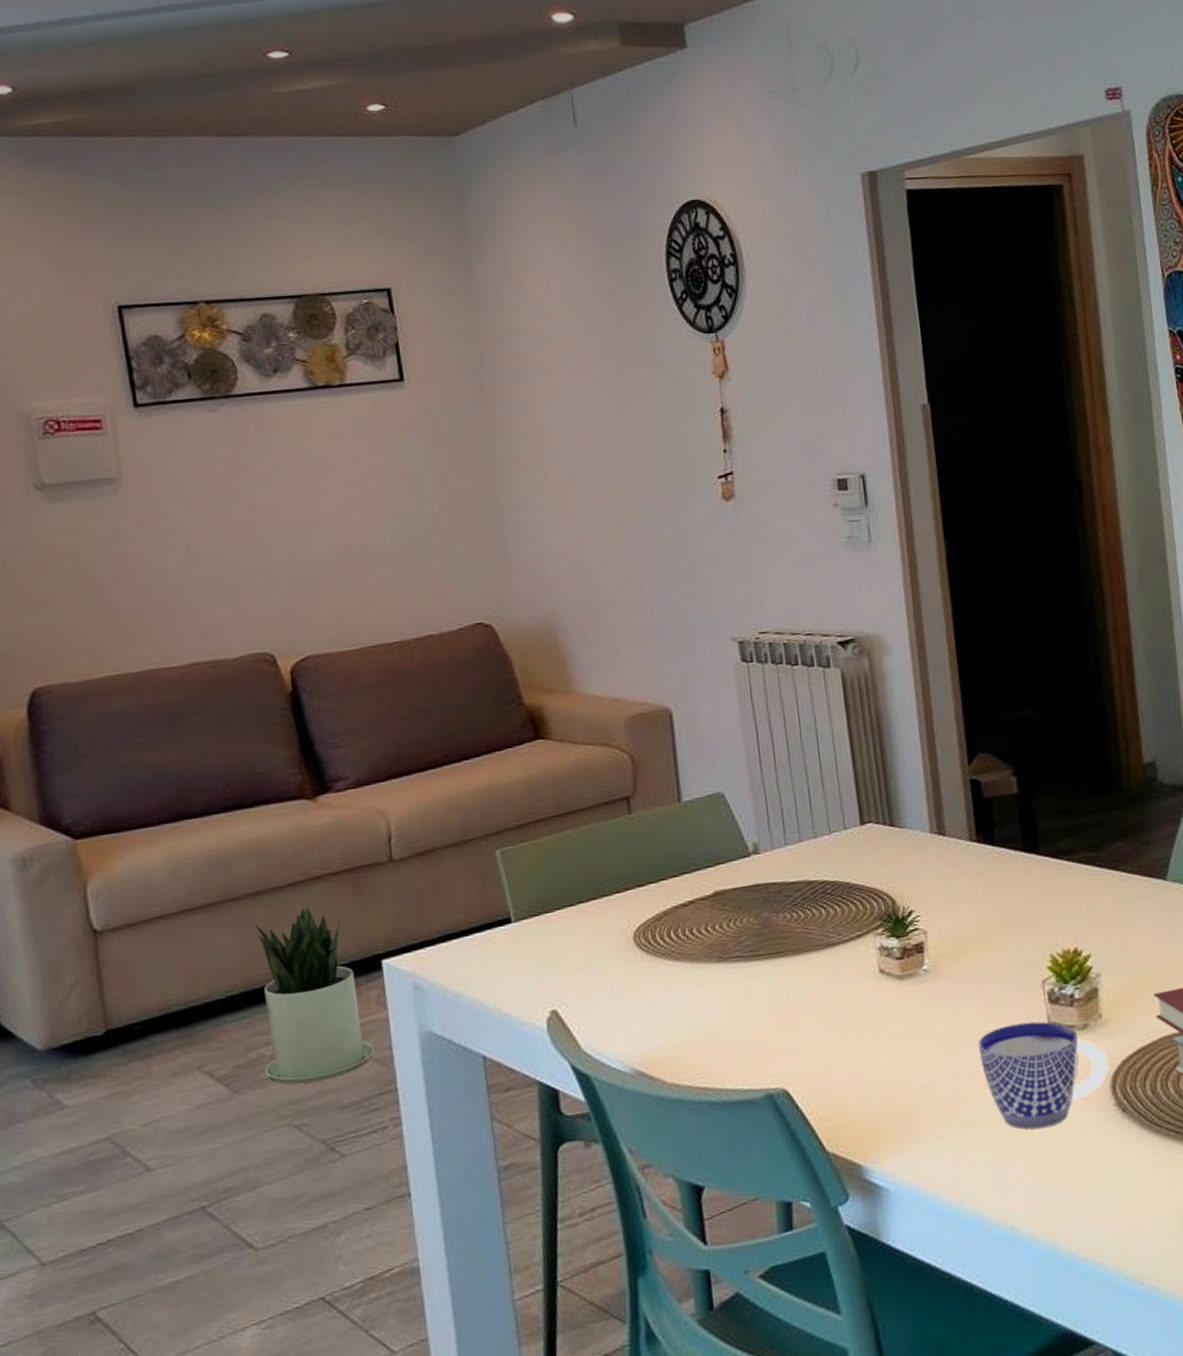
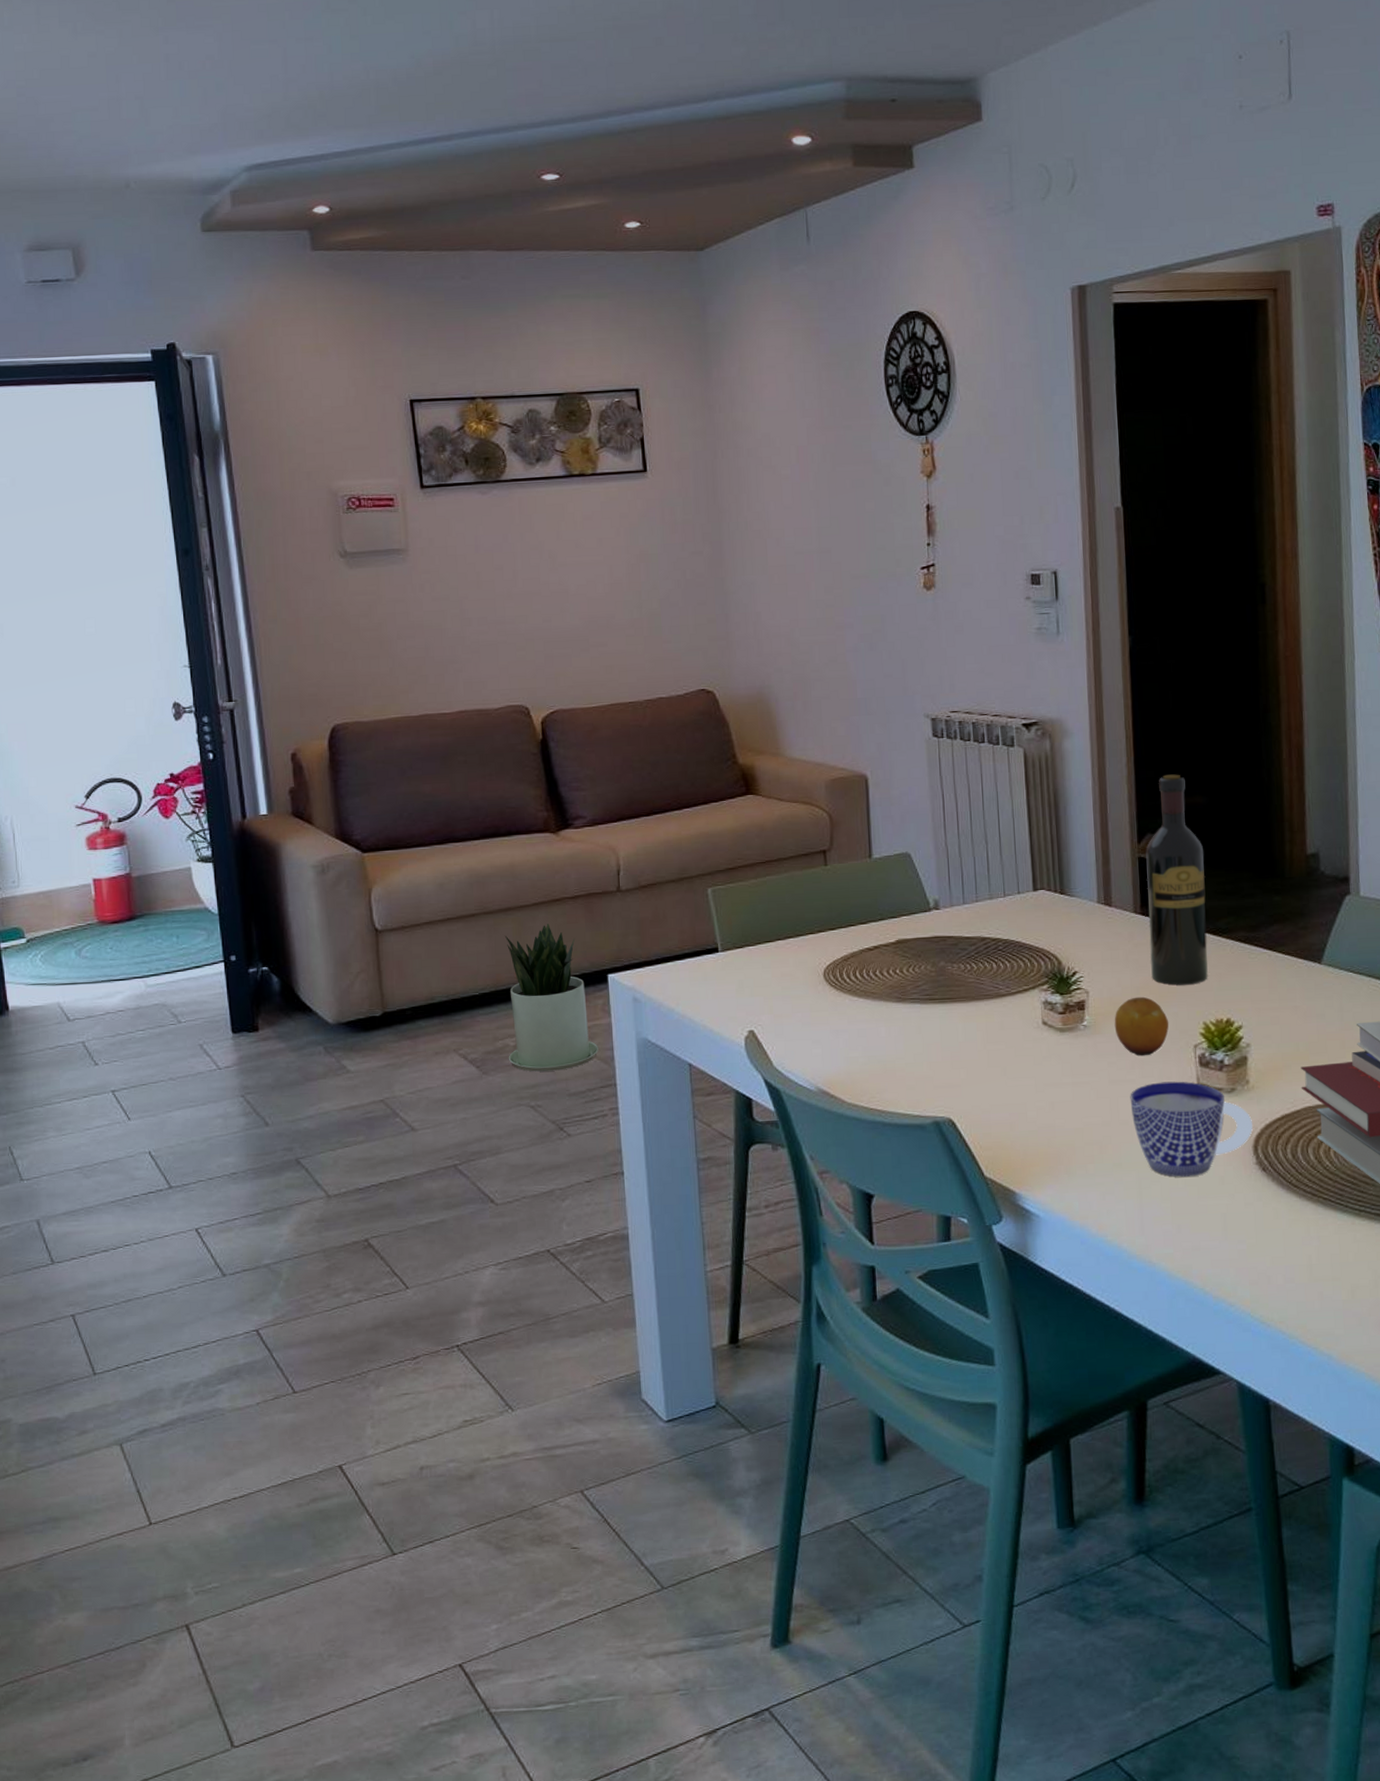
fruit: none [956,932,1015,998] -> present [1114,996,1169,1056]
wine bottle: none [977,686,1052,916] -> present [1146,774,1208,985]

